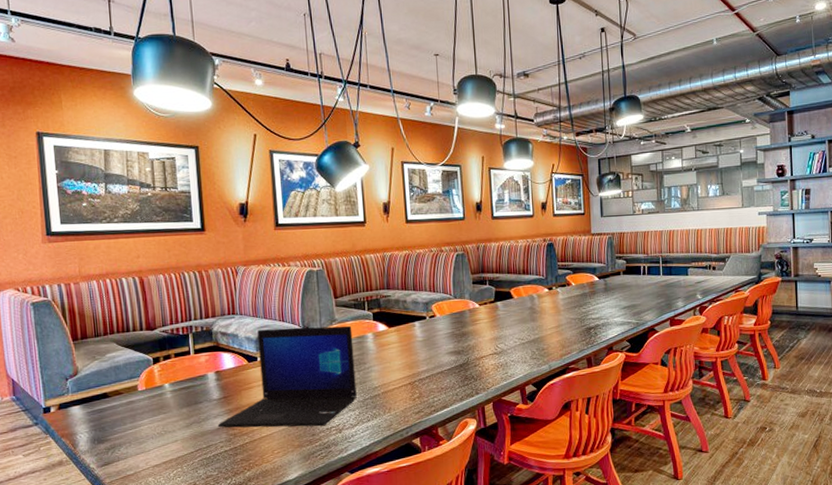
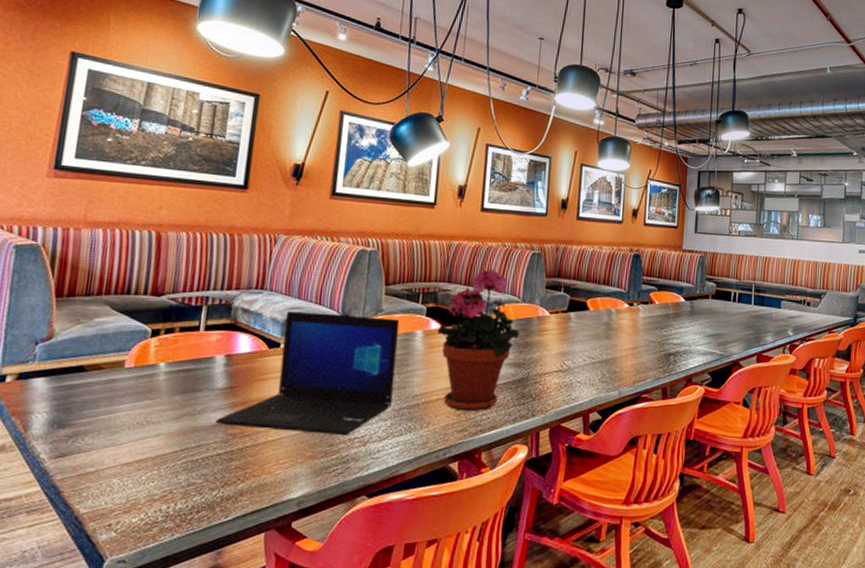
potted plant: none [385,273,455,396] -> present [437,269,519,412]

